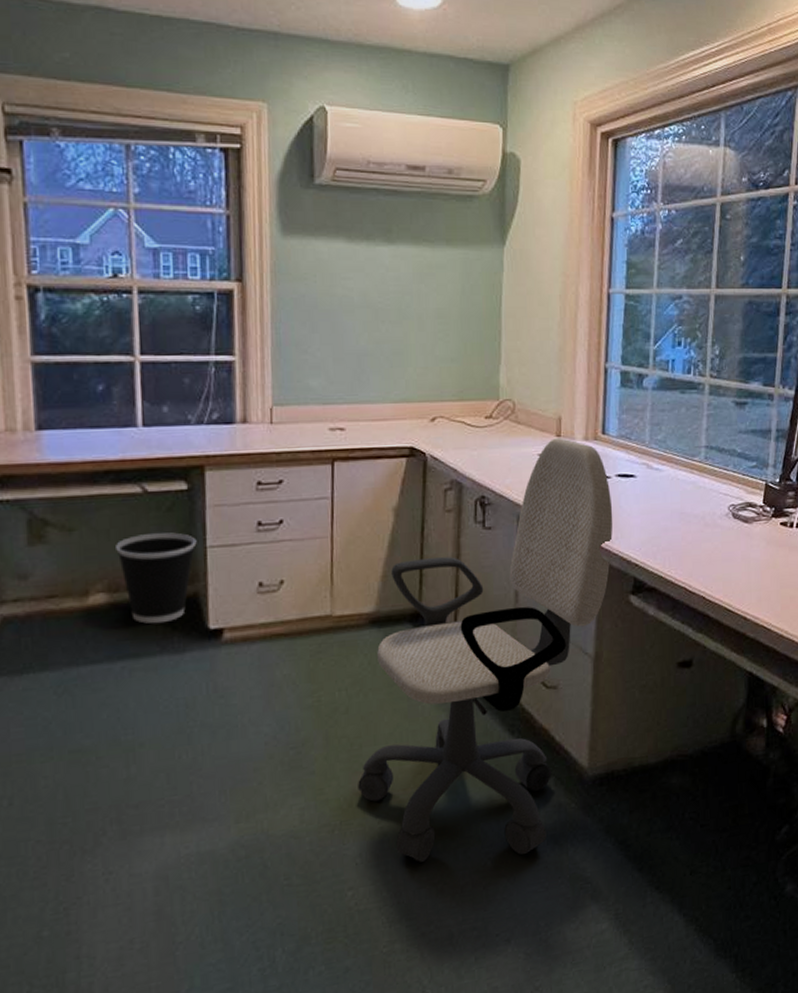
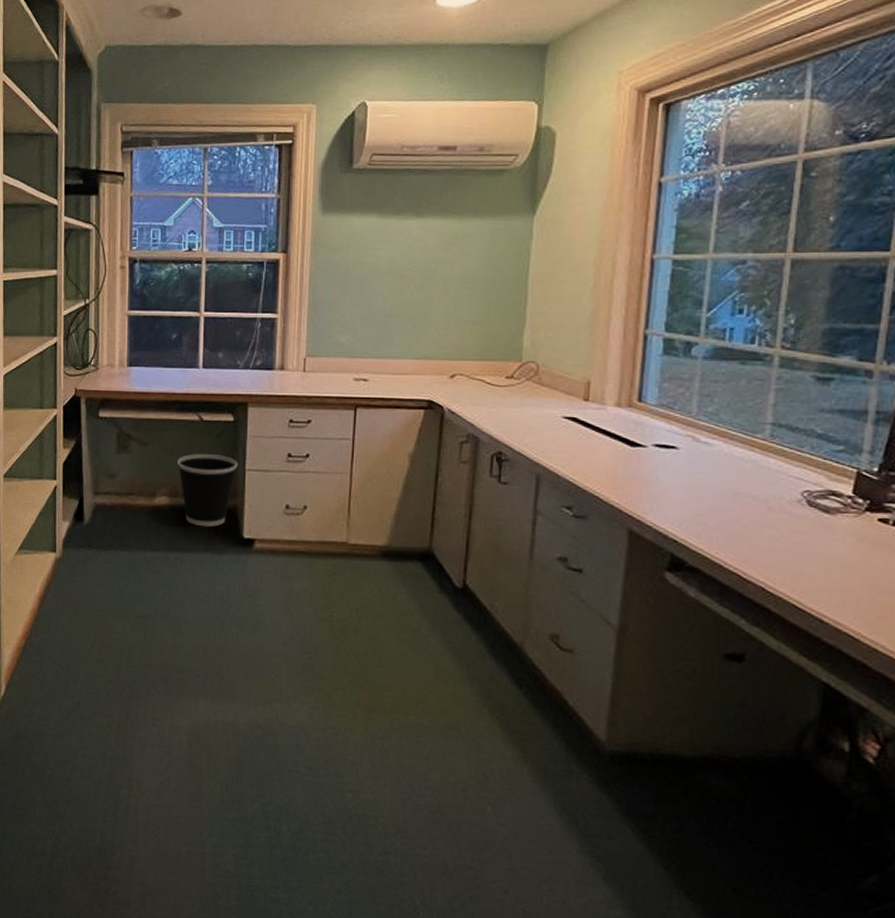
office chair: present [358,438,613,862] -> none [362,402,648,811]

